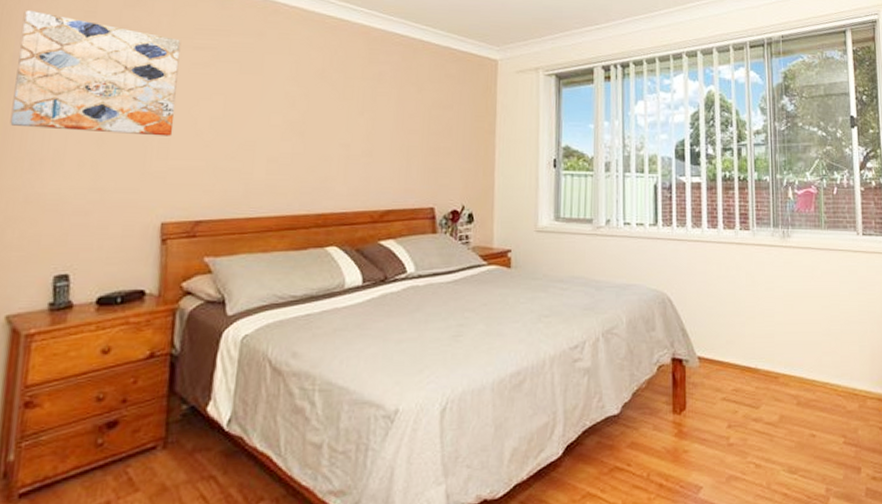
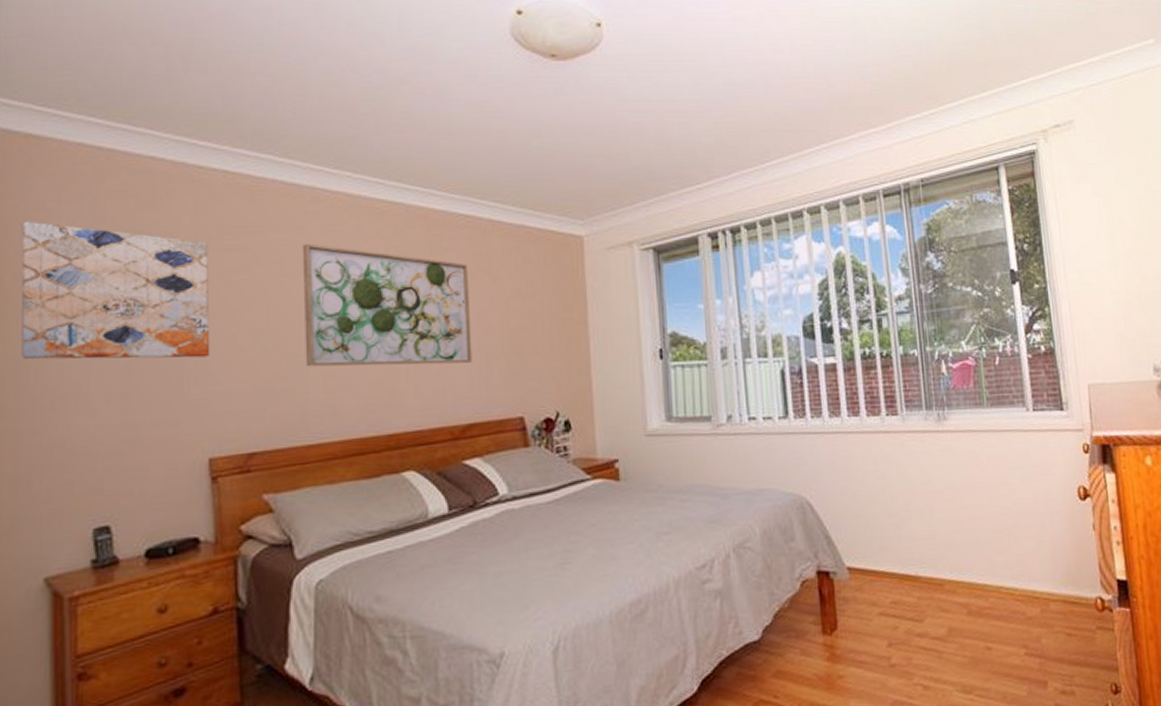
wall art: none [253,47,399,158] -> present [302,243,472,367]

